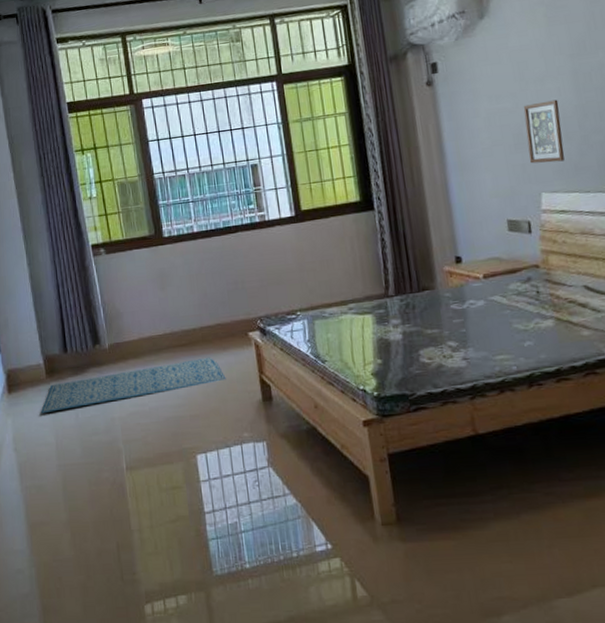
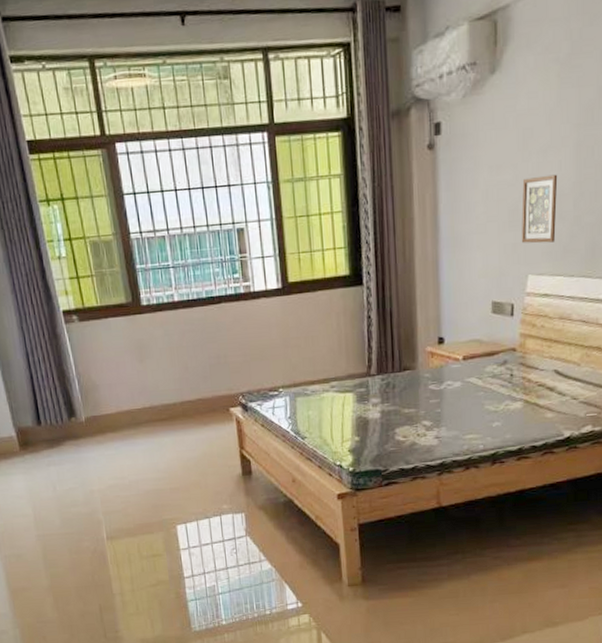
rug: present [40,357,226,414] -> none [15,432,207,486]

